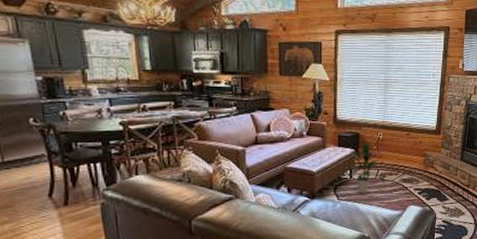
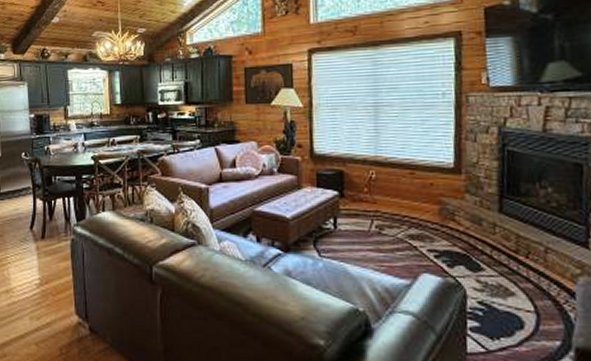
indoor plant: present [347,141,386,194] -> none [329,181,384,251]

